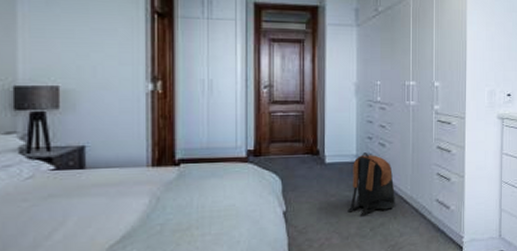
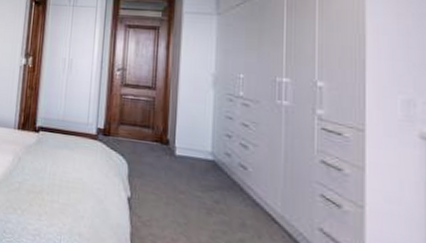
backpack: present [347,152,395,217] -> none [198,151,260,226]

